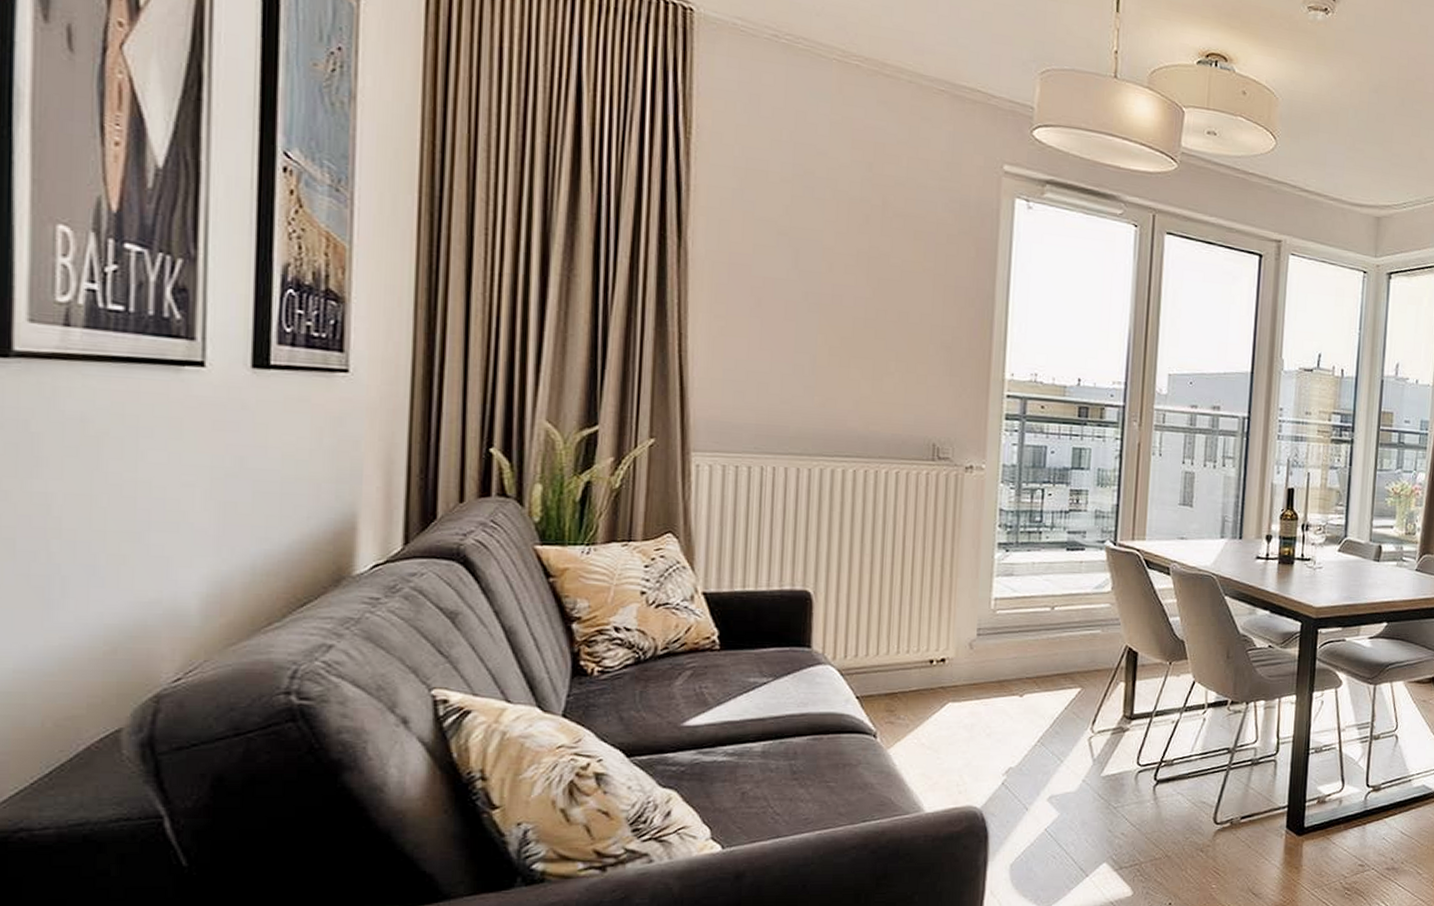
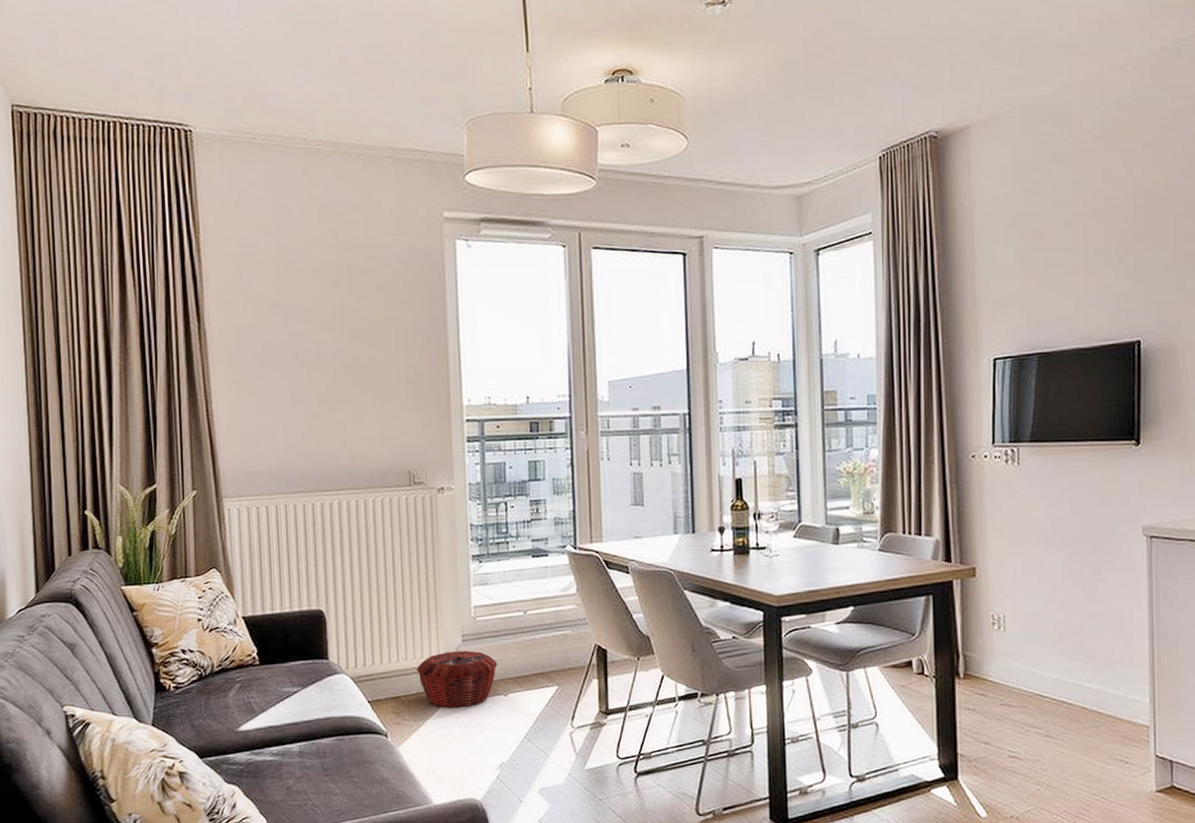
woven basket: none [918,645,1015,707] -> present [416,650,497,708]

